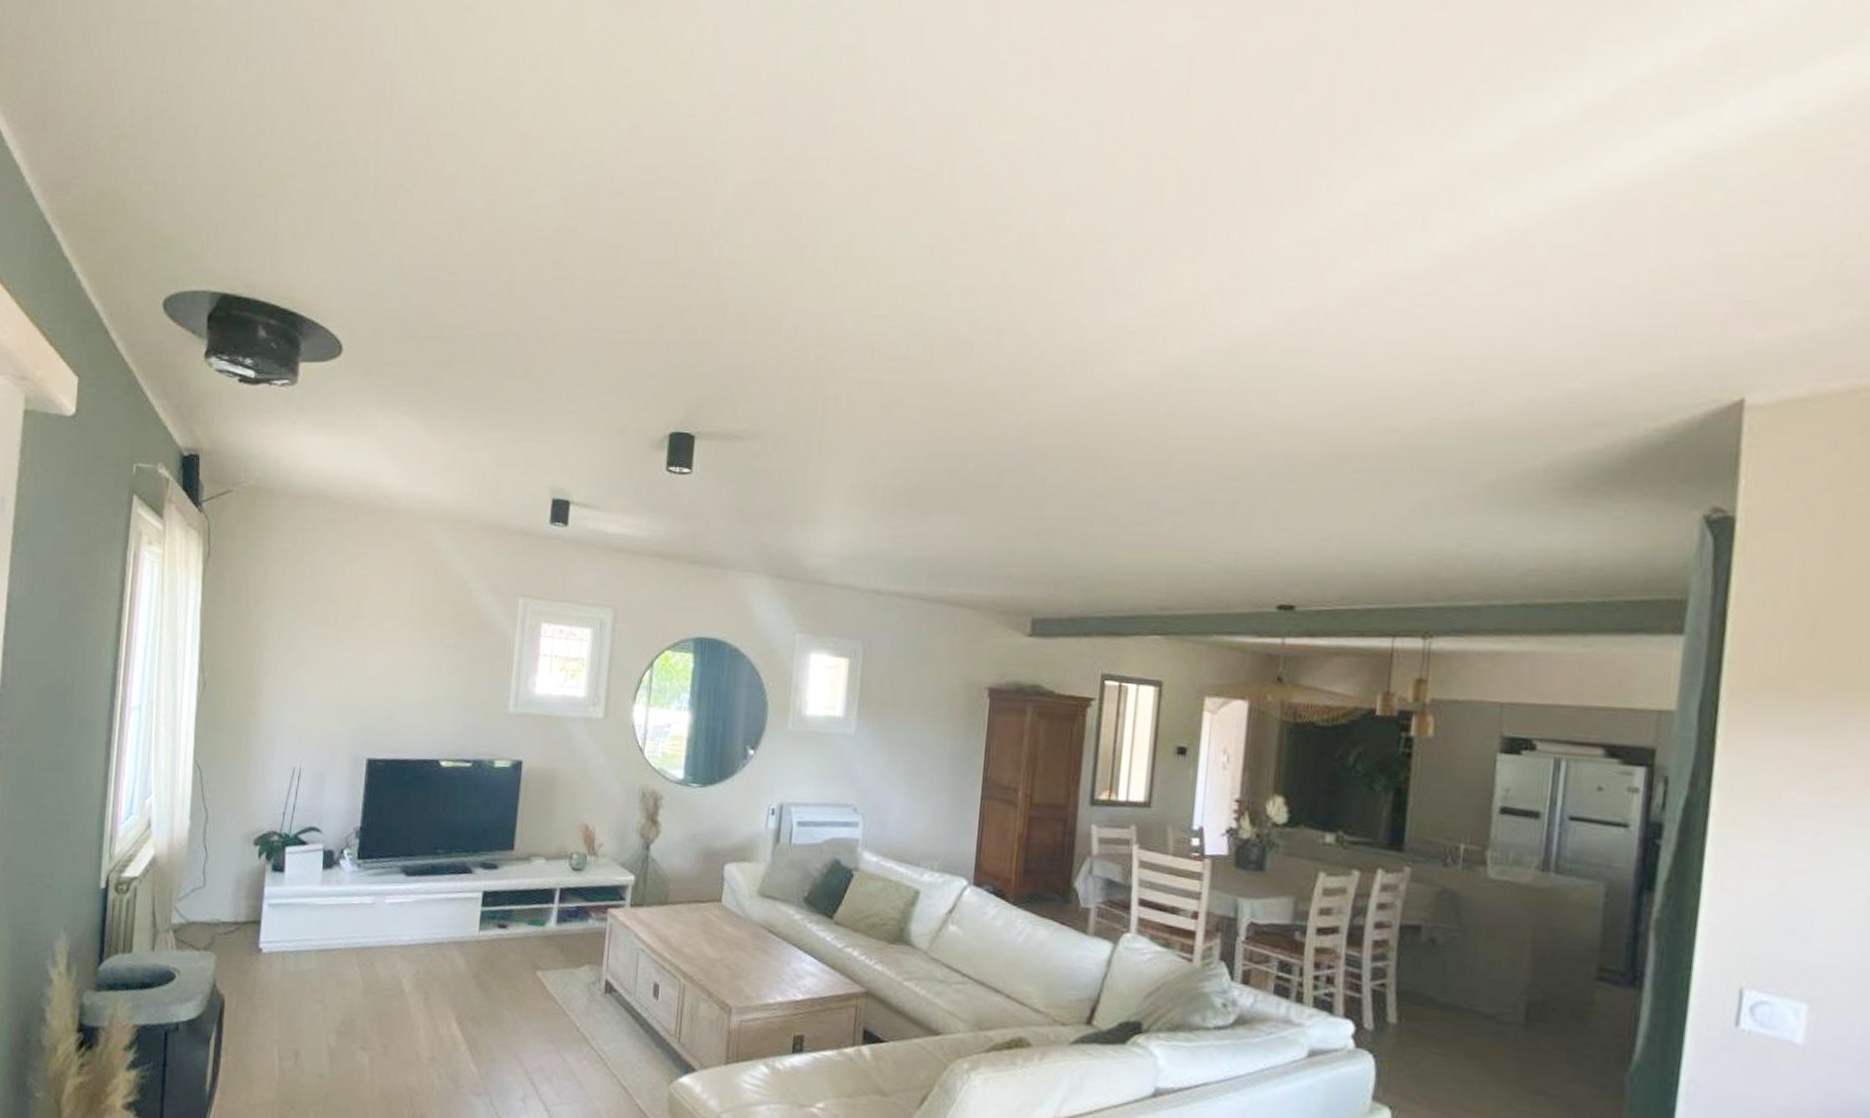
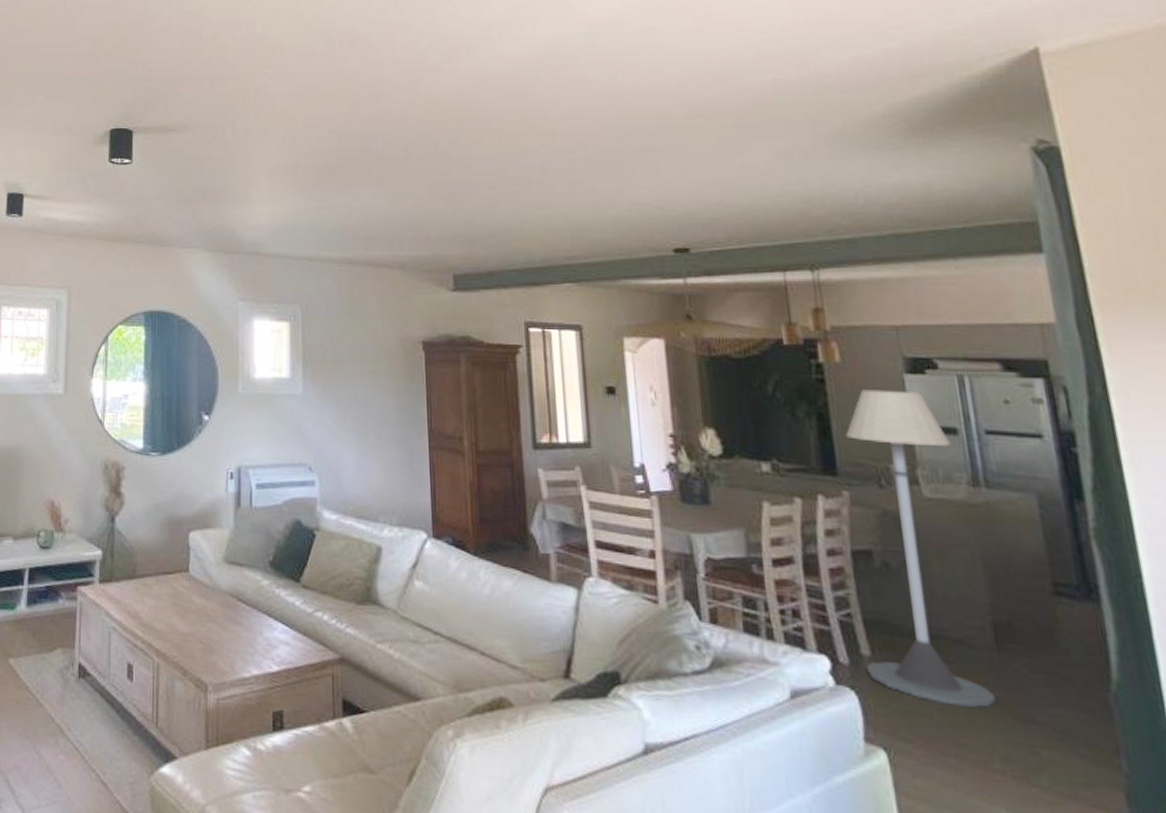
floor lamp: none [1390,766,1530,1077] -> present [845,389,997,707]

